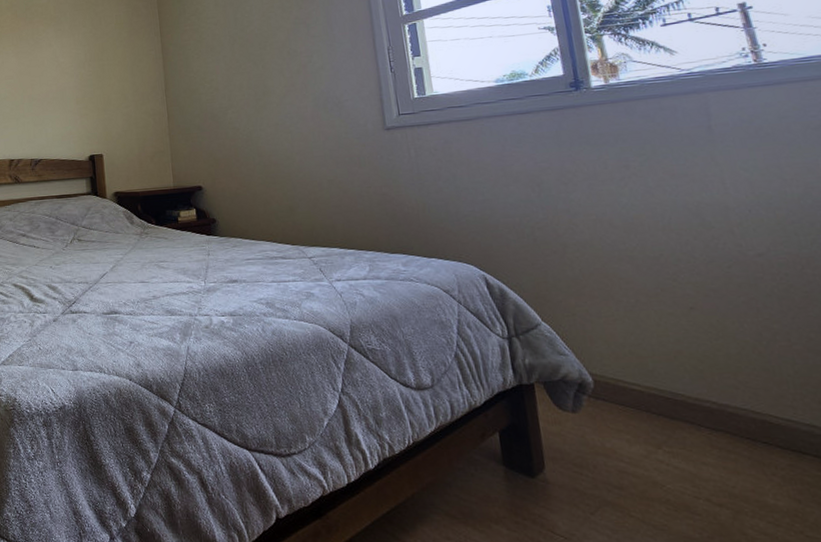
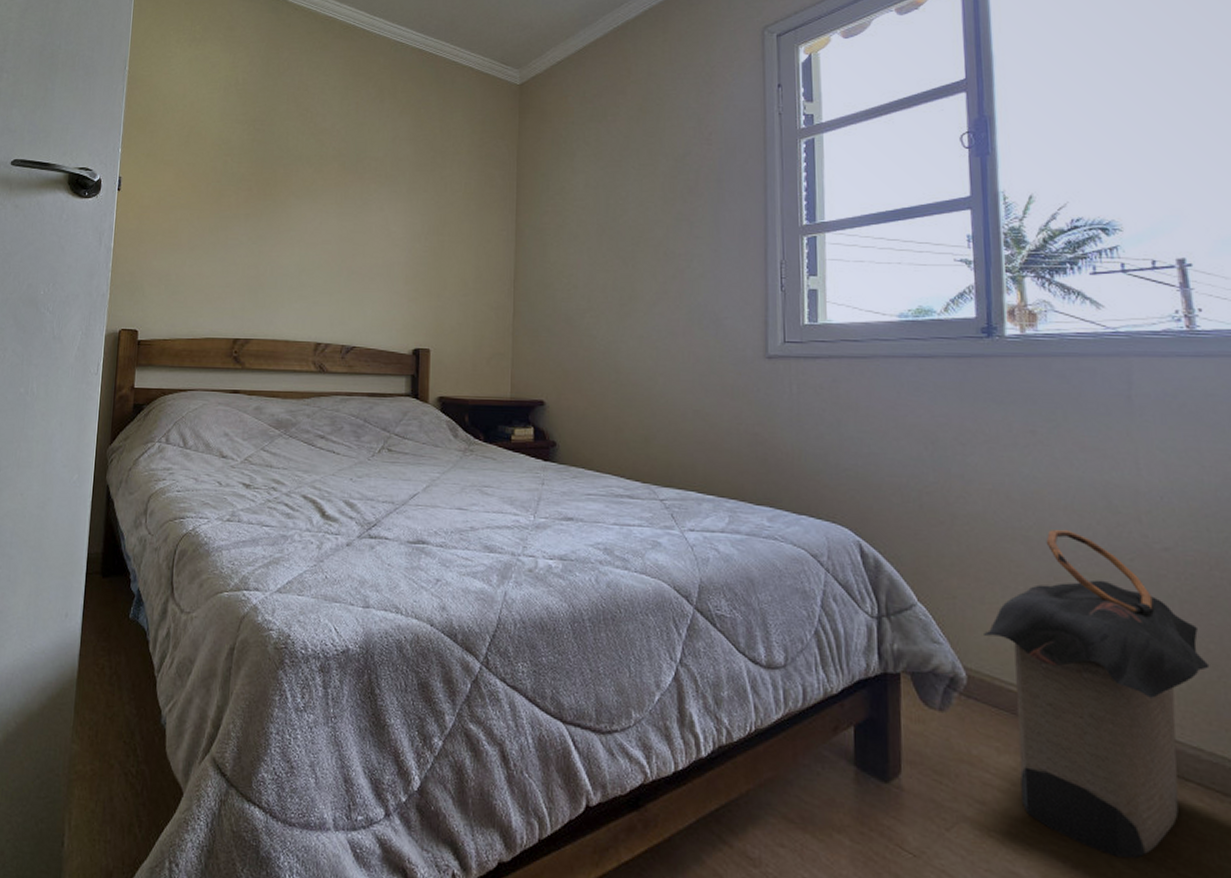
laundry hamper: none [604,246,813,527] -> present [984,529,1210,859]

